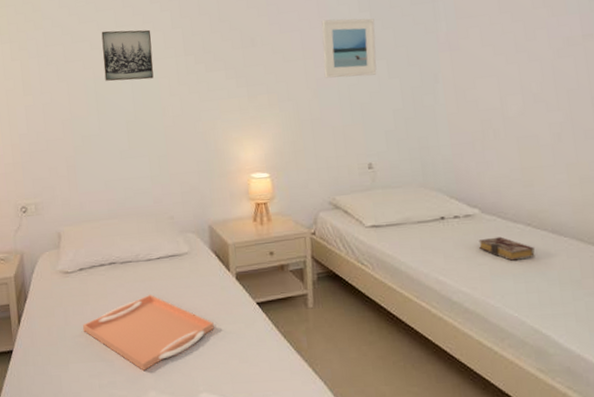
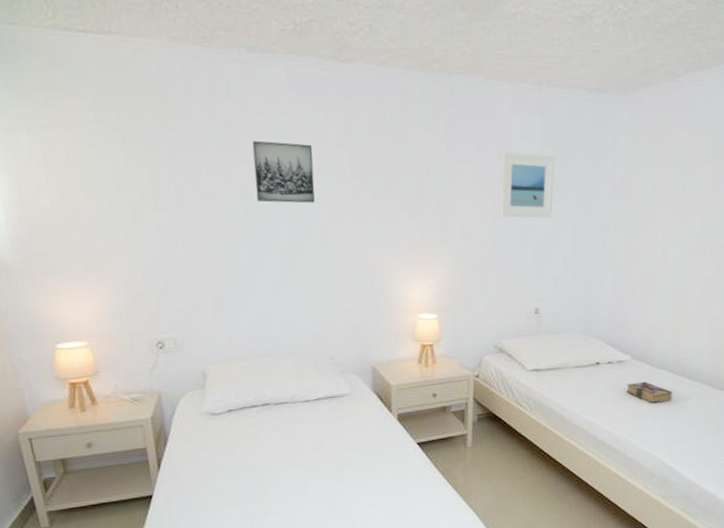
serving tray: present [83,295,214,371] -> none [233,436,373,510]

